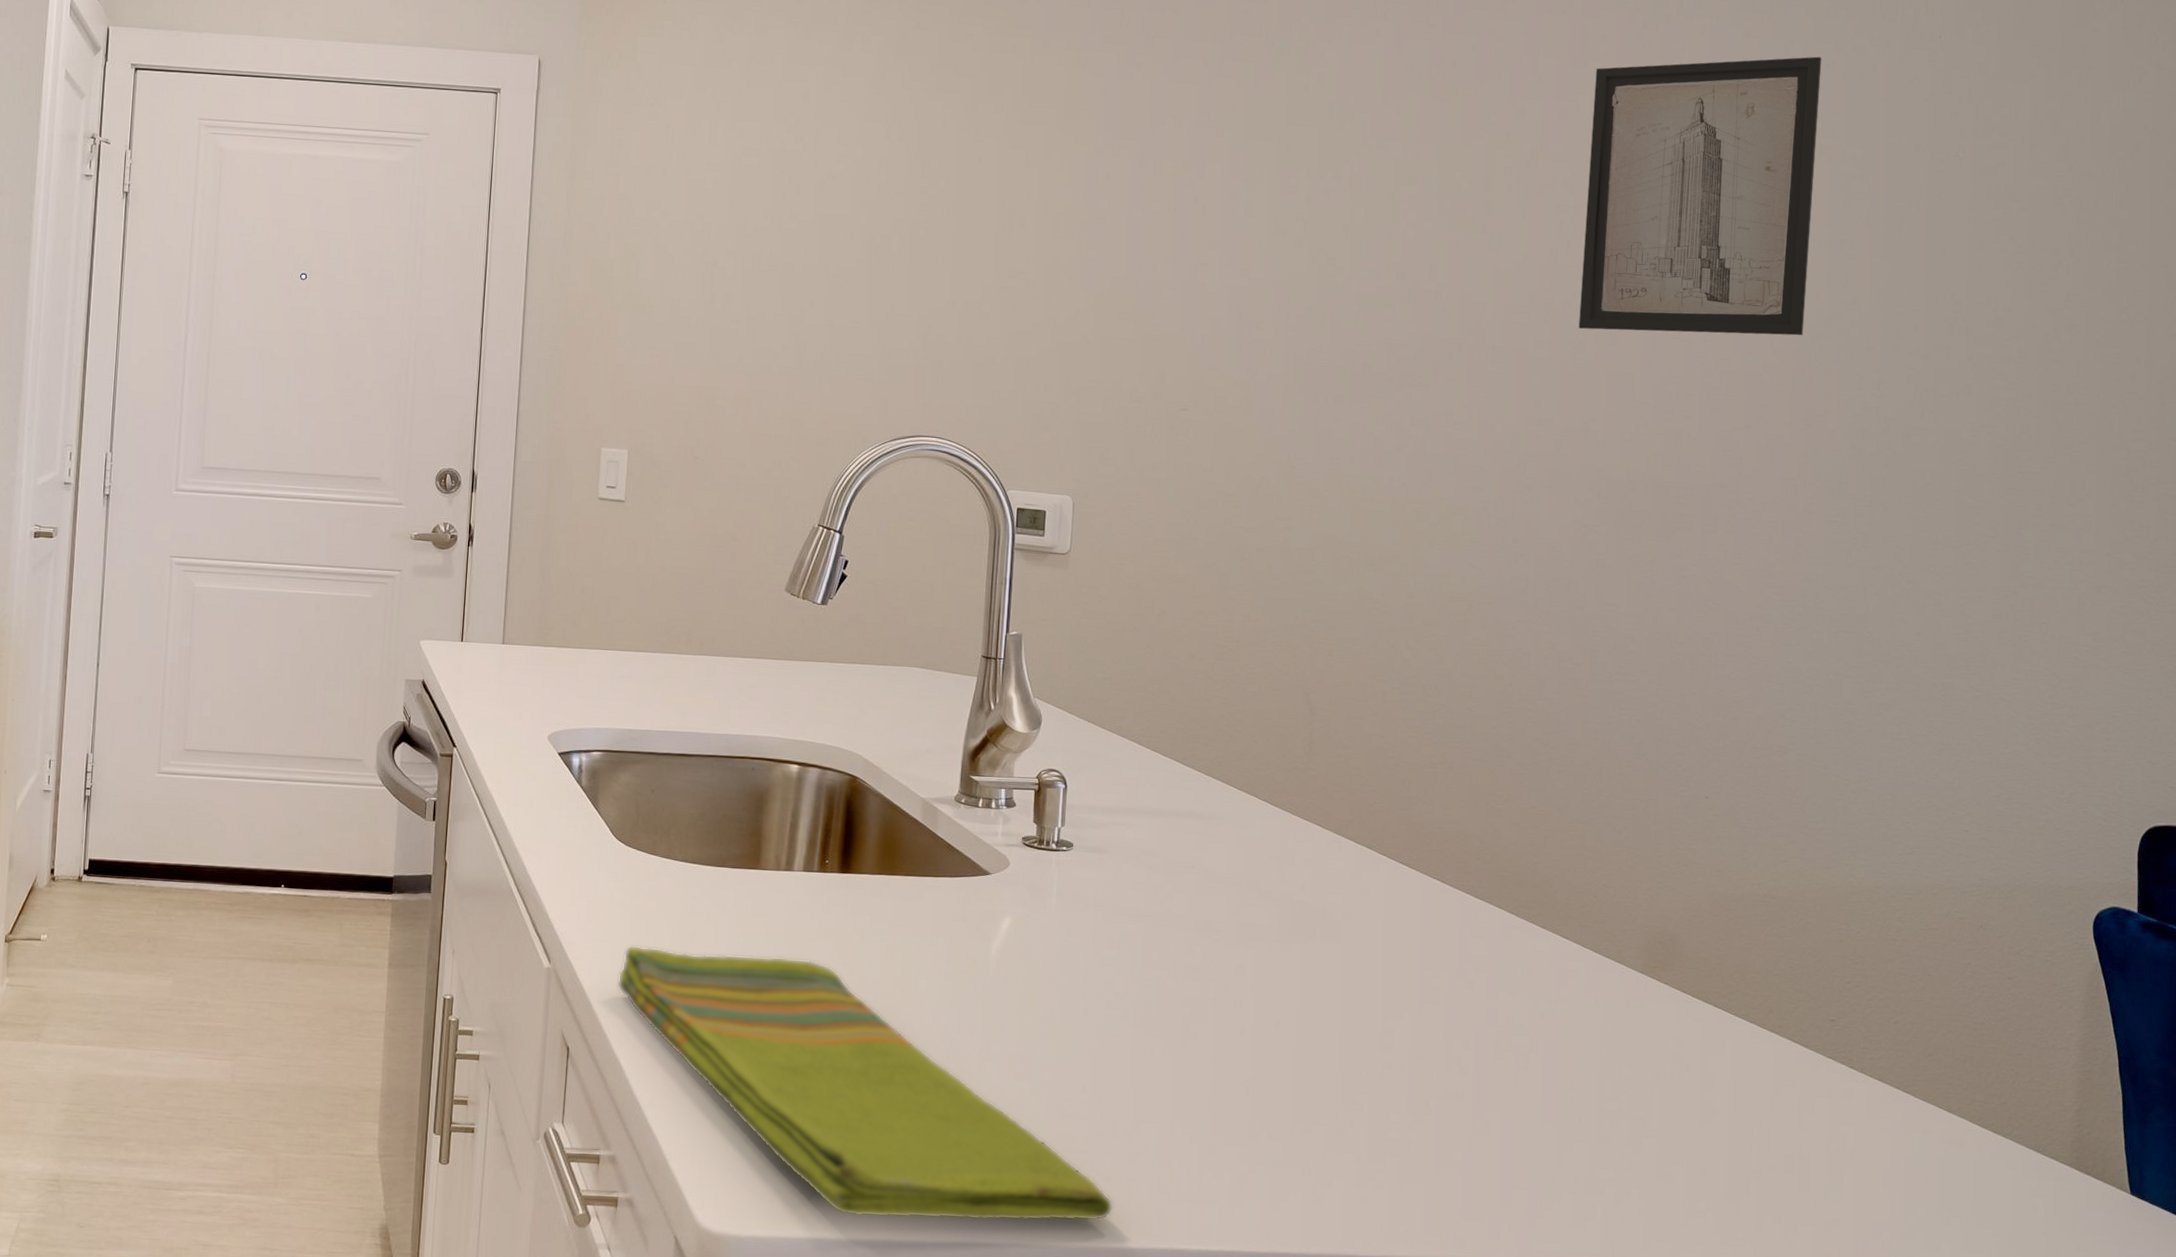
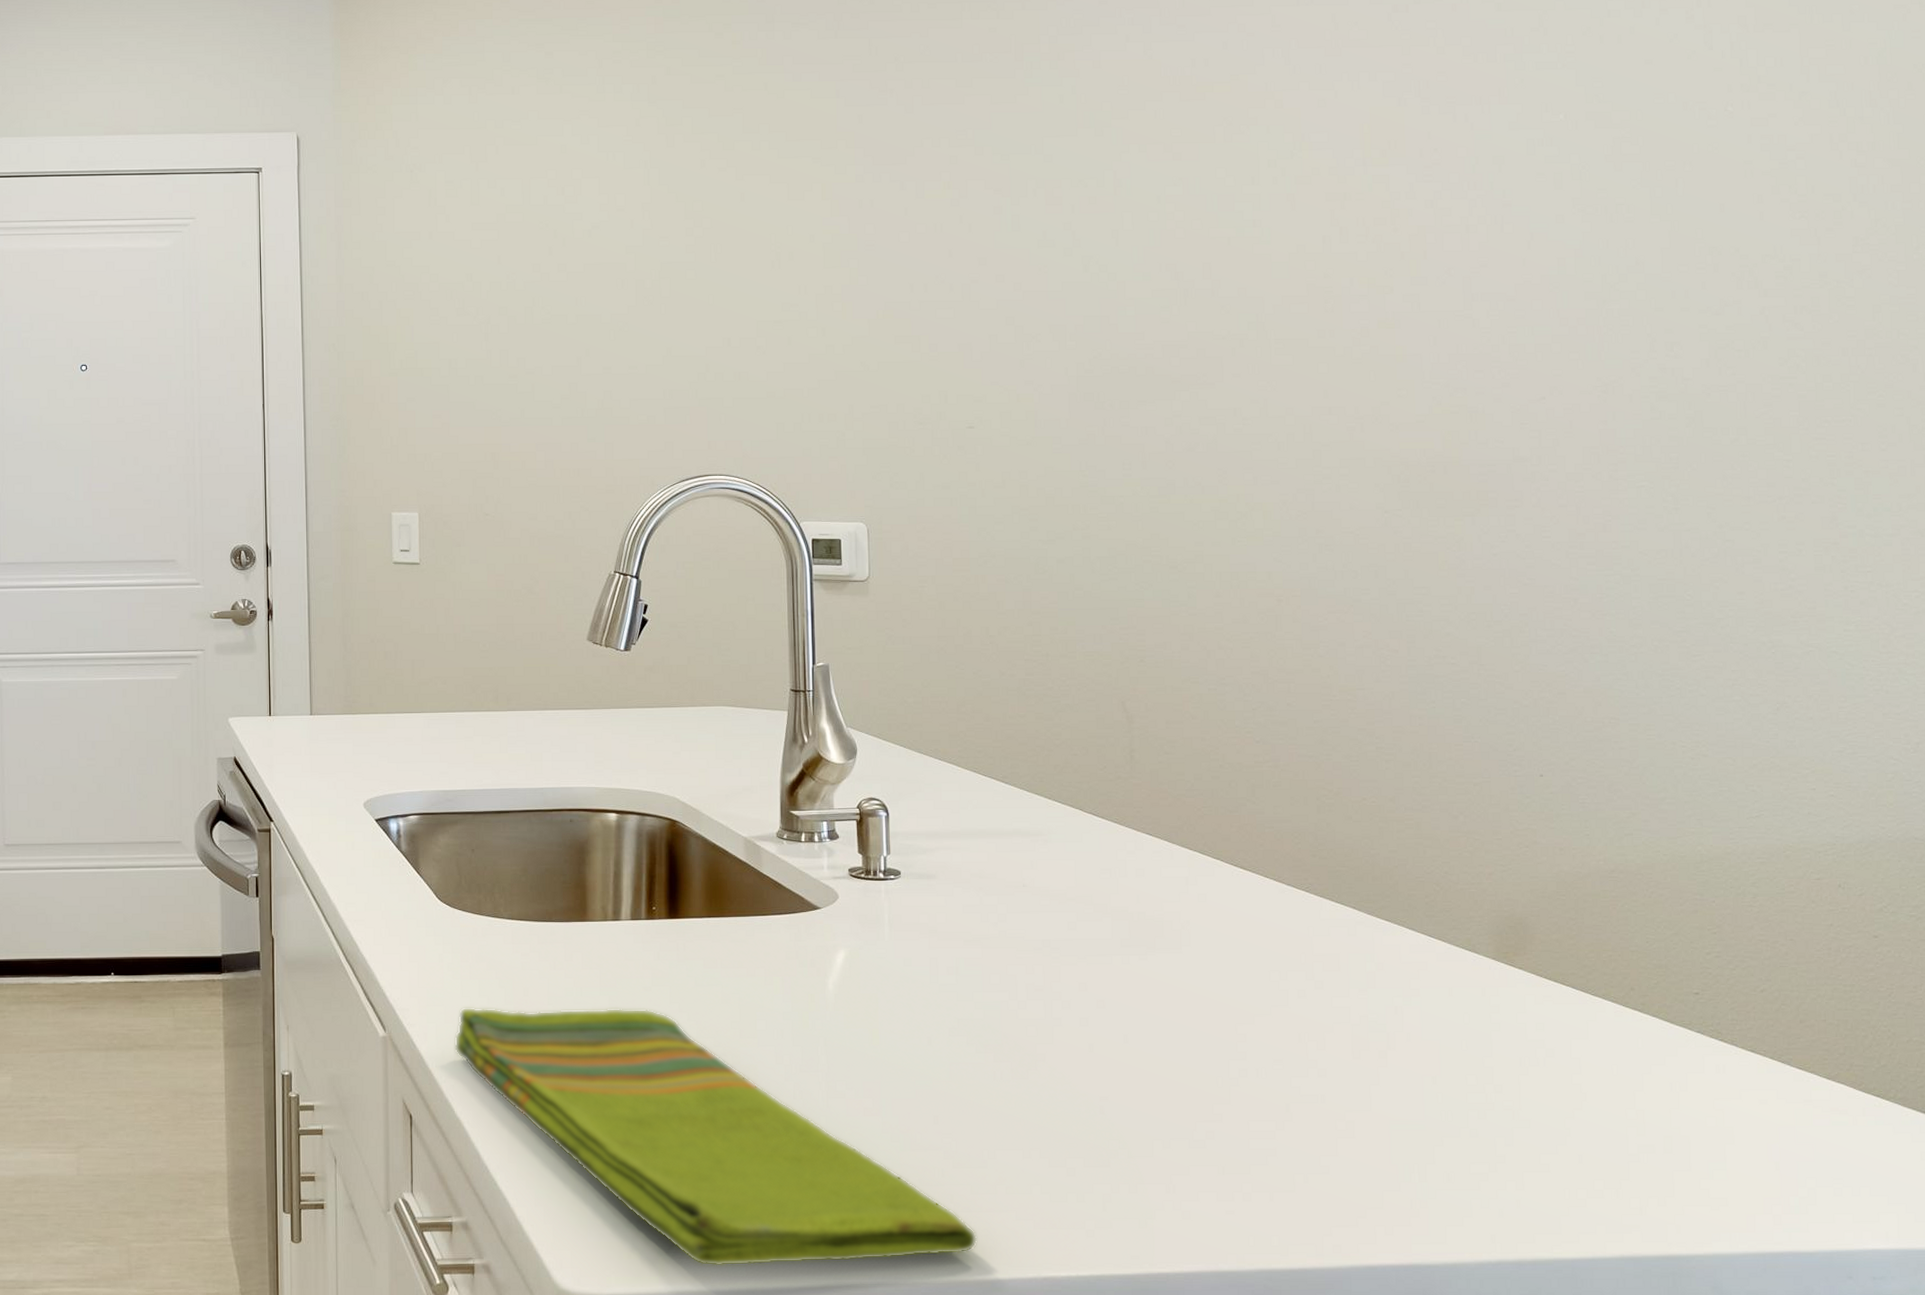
wall art: present [1578,56,1822,336] -> none [1350,24,1589,314]

